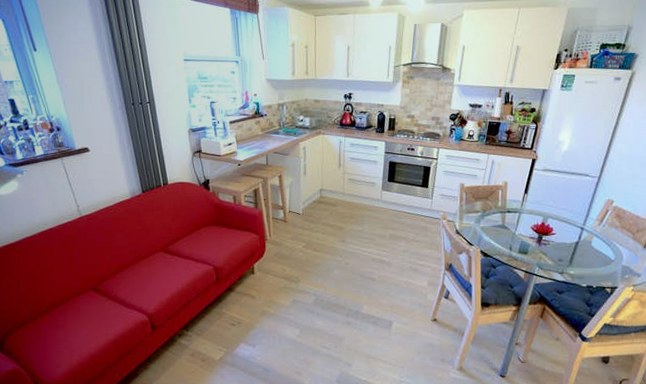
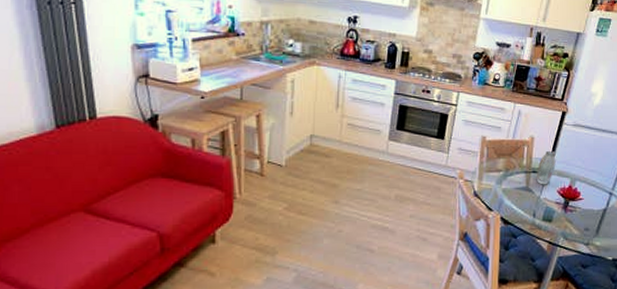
vase: none [511,194,529,223] -> present [537,151,556,185]

